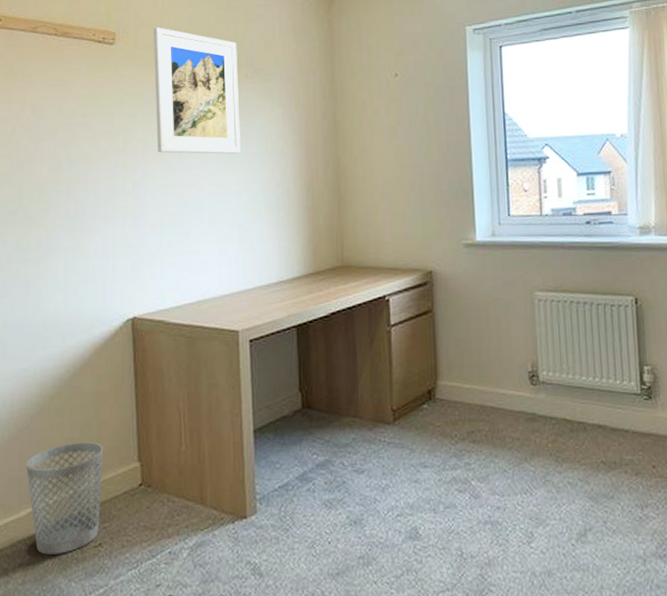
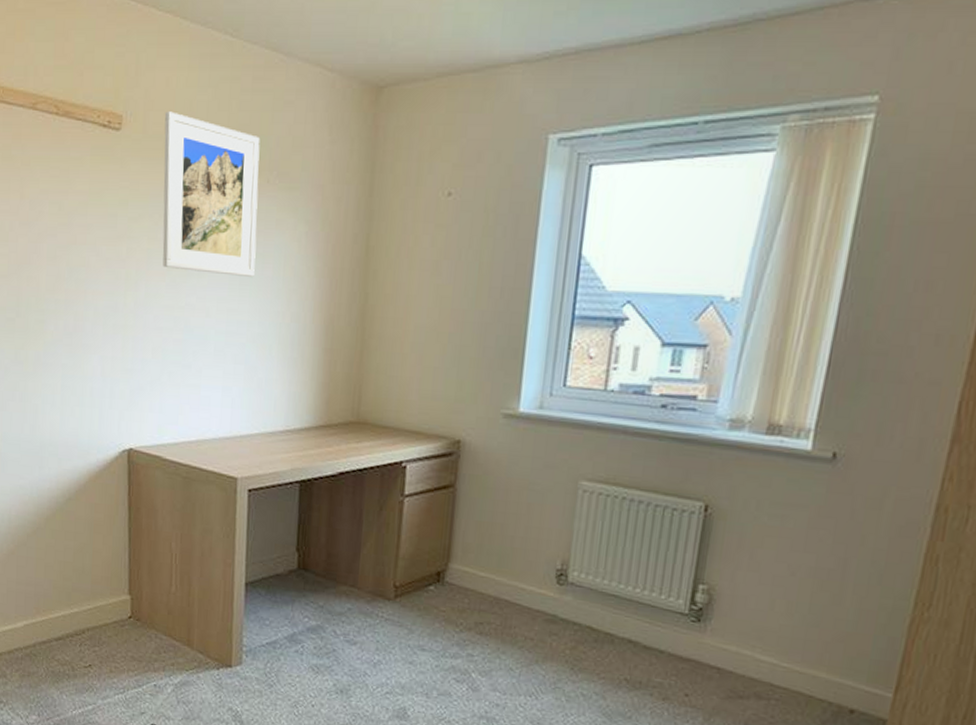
wastebasket: present [26,442,104,555] -> none [23,566,96,668]

